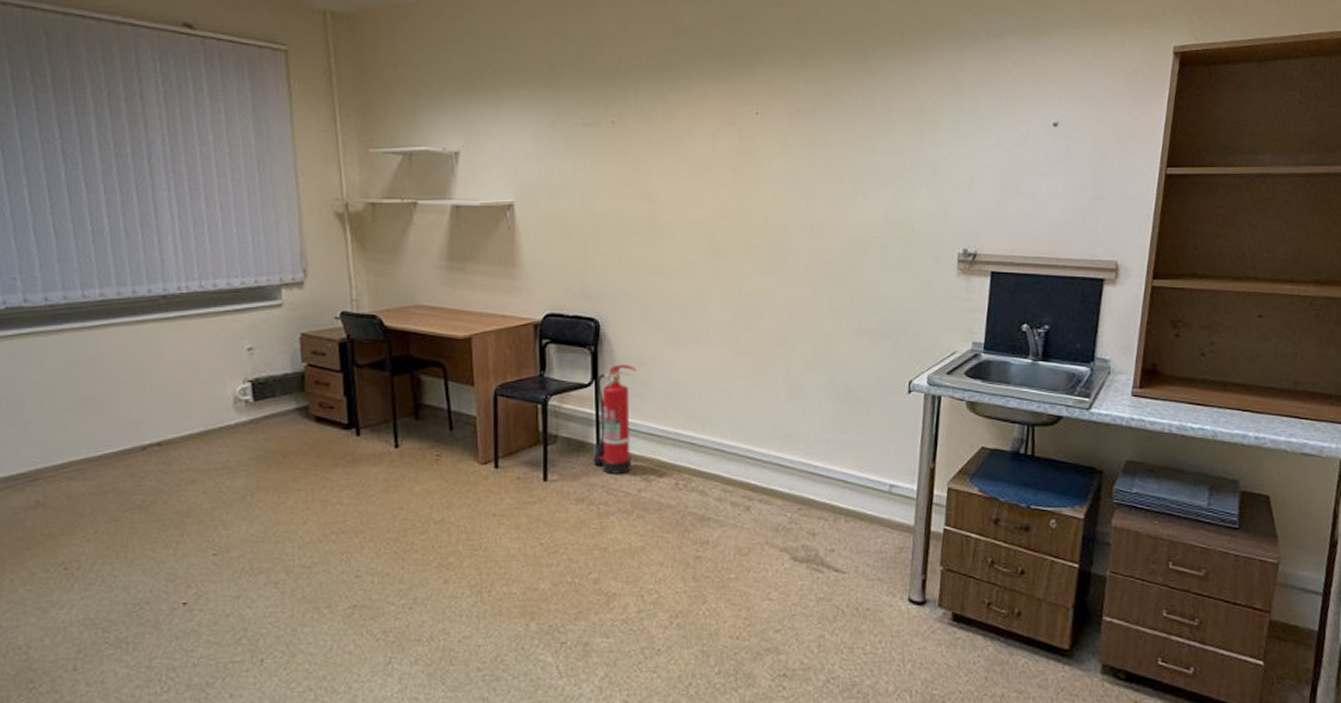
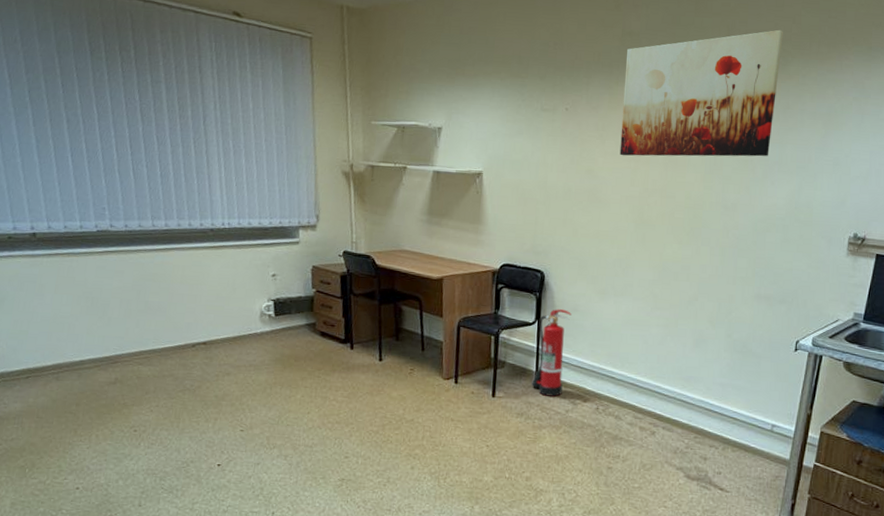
wall art: none [679,19,861,174] -> present [619,29,783,157]

